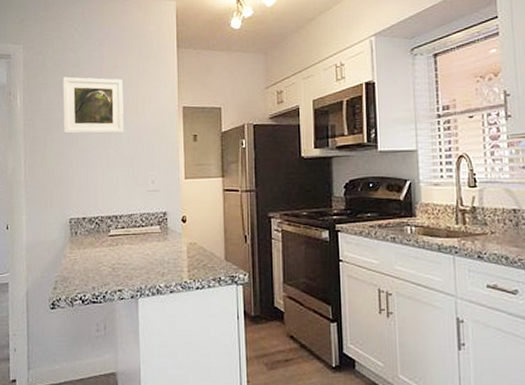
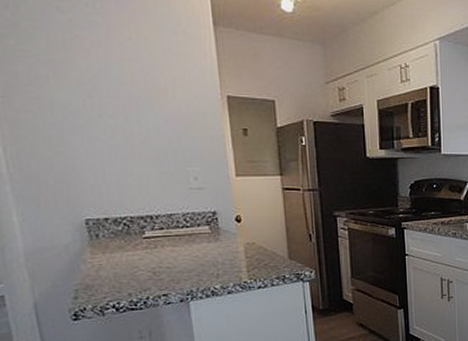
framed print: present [63,77,124,134] -> none [49,44,150,123]

